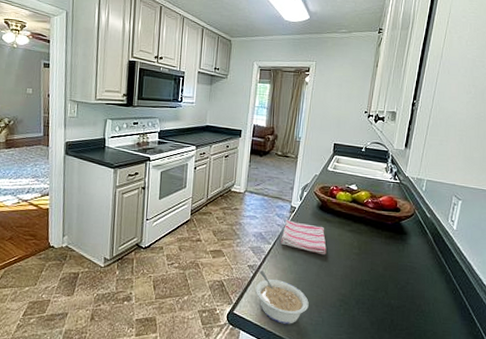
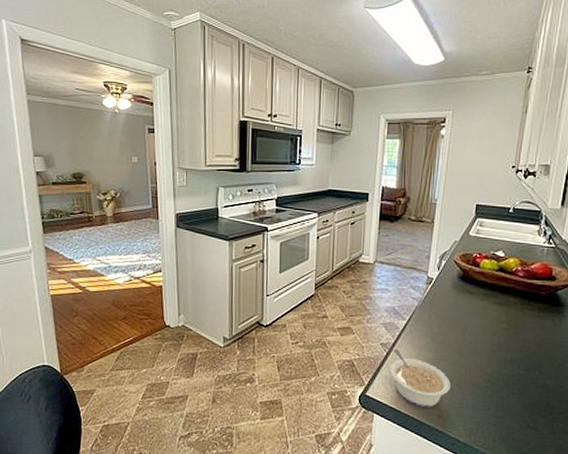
dish towel: present [280,220,327,256] -> none [417,293,470,331]

